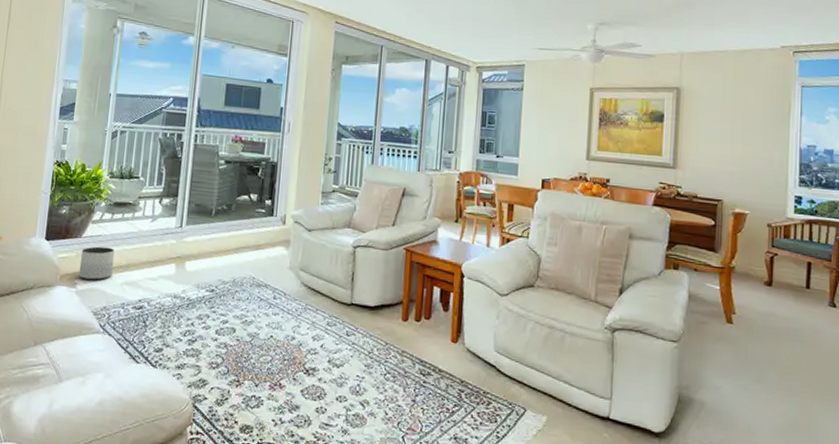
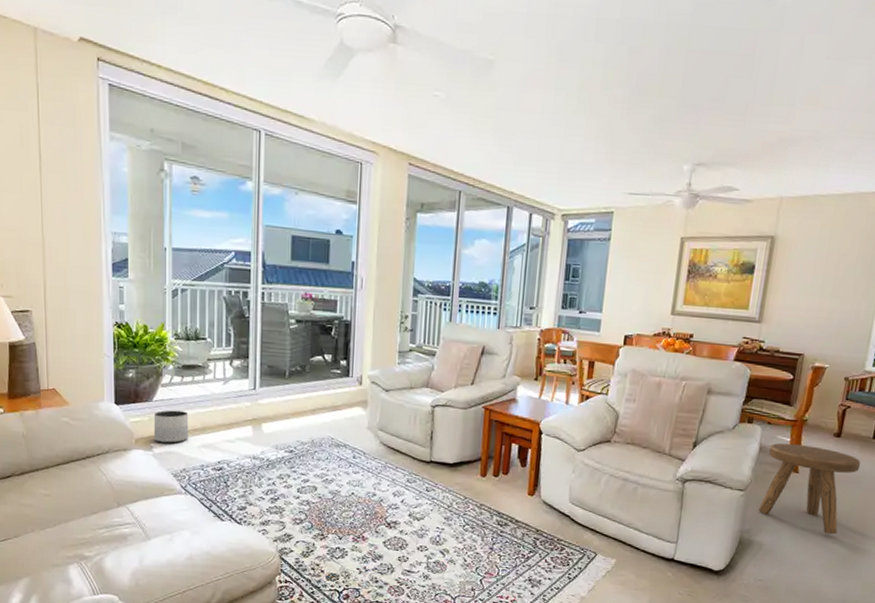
stool: none [695,291,798,394] -> present [759,443,861,535]

